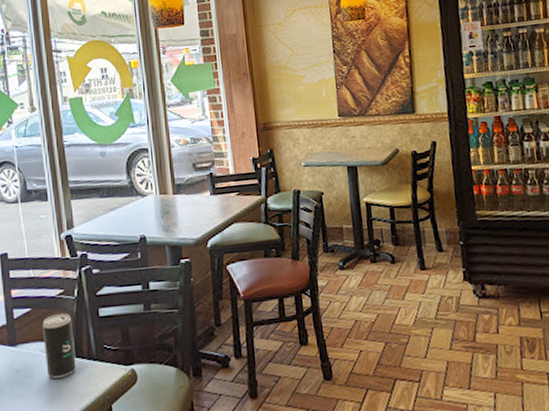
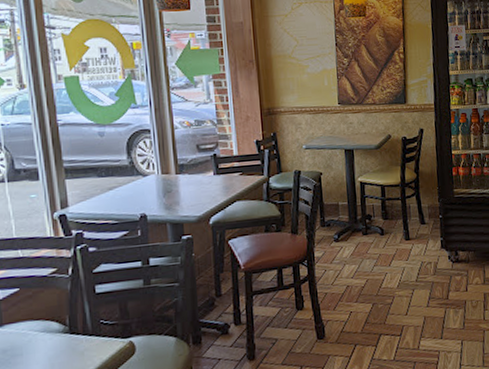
beverage can: present [42,312,76,378] -> none [32,291,70,356]

